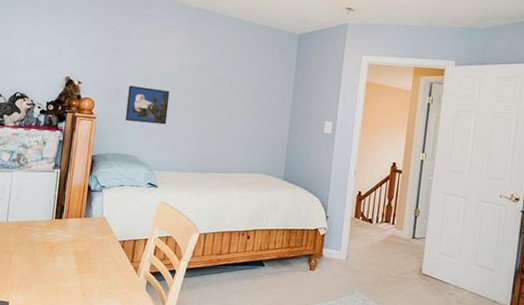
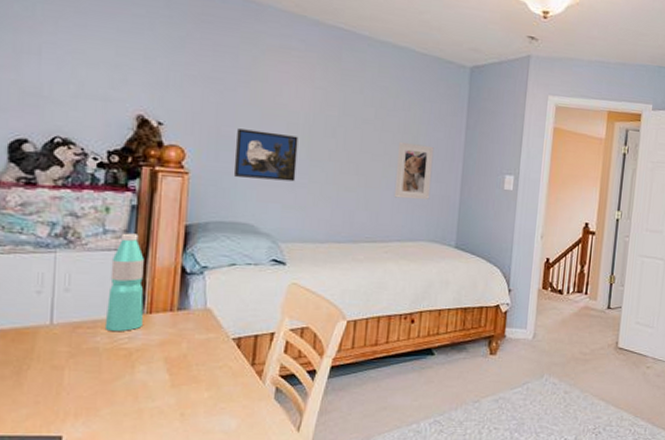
water bottle: none [38,160,65,230] -> present [104,233,144,332]
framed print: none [237,94,269,141] -> present [394,141,434,200]

